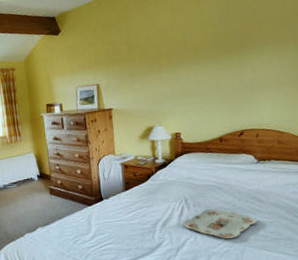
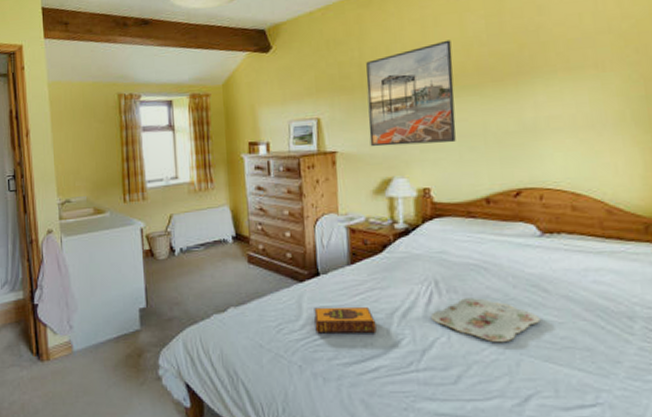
hardback book: none [100,220,145,242] -> present [314,306,377,334]
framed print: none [132,22,198,104] -> present [366,40,456,147]

